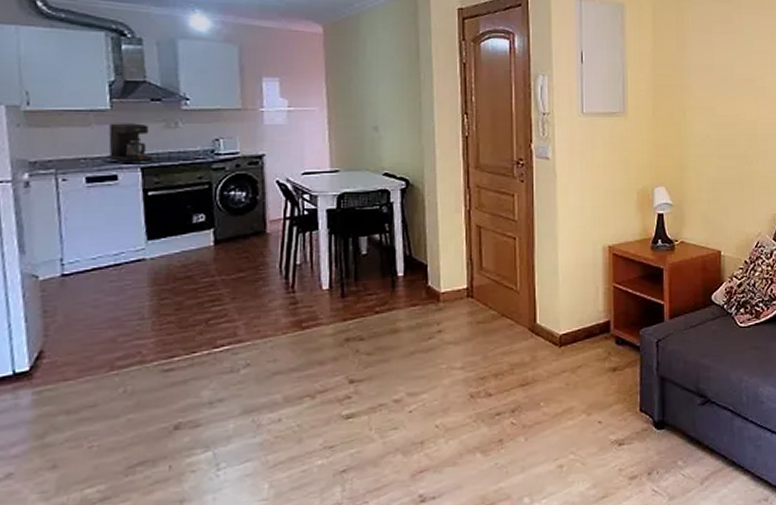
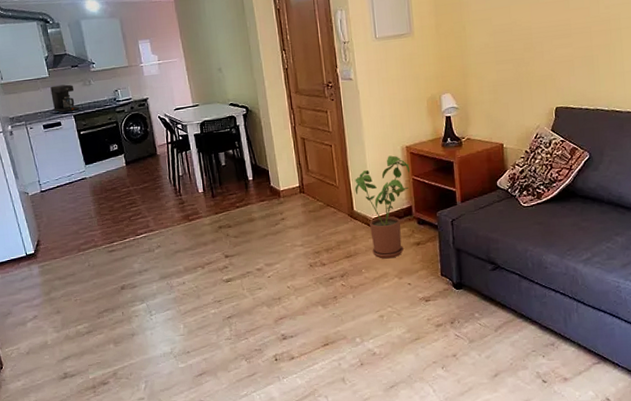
house plant: none [540,256,612,389] -> present [355,155,410,259]

